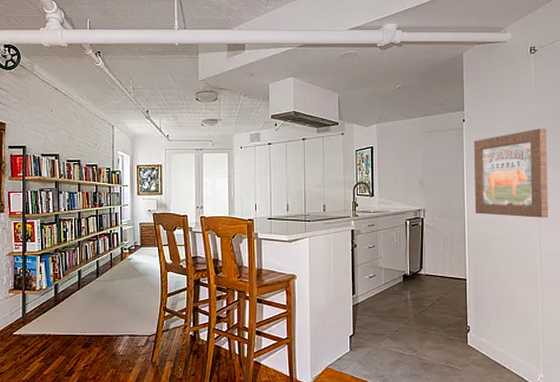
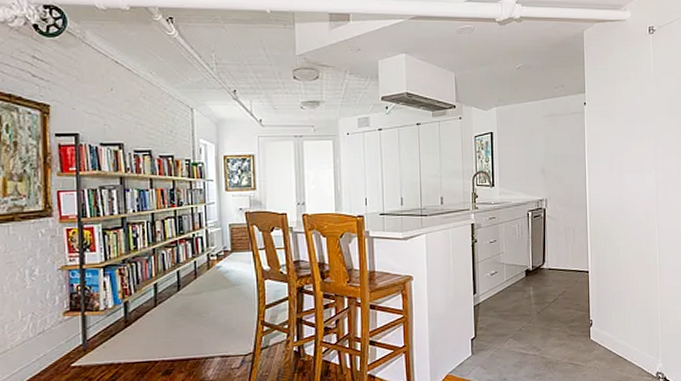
wall art: present [474,128,549,218] -> none [595,112,667,205]

